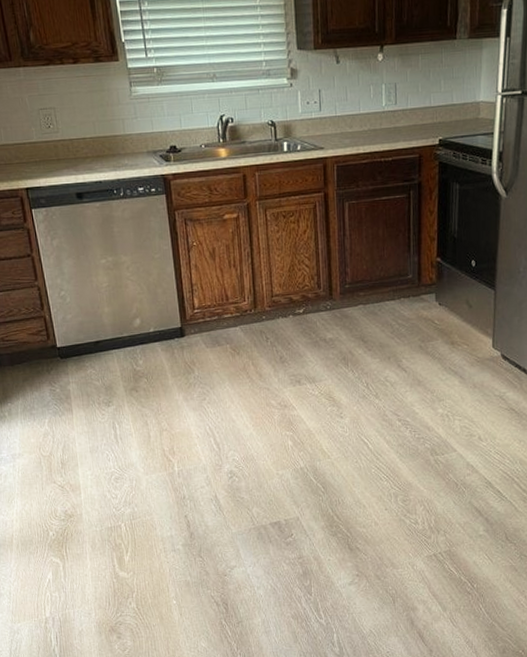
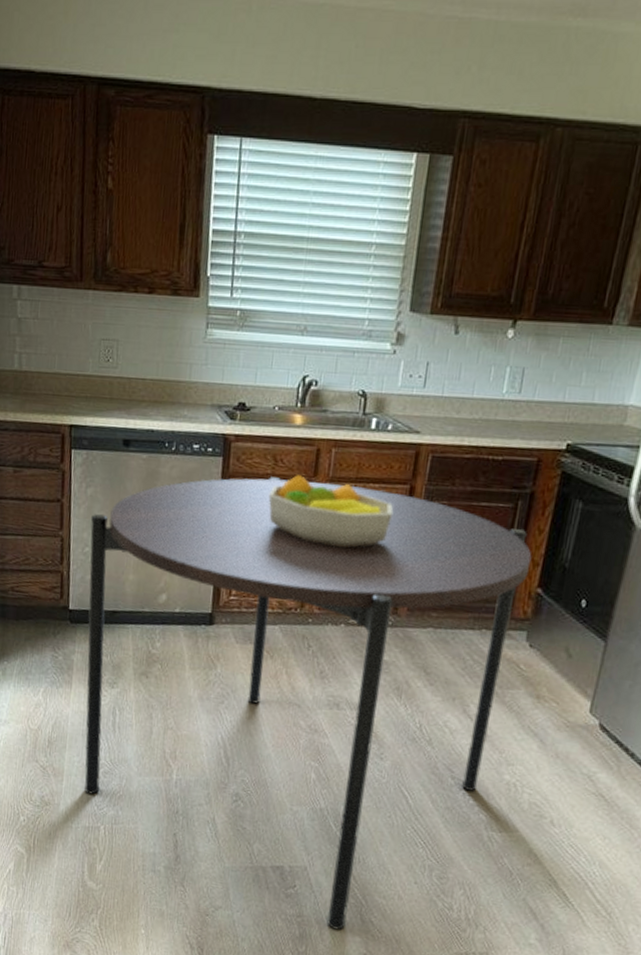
dining table: none [60,200,429,561] -> present [84,476,532,930]
fruit bowl: none [210,199,314,254] -> present [268,475,393,548]

